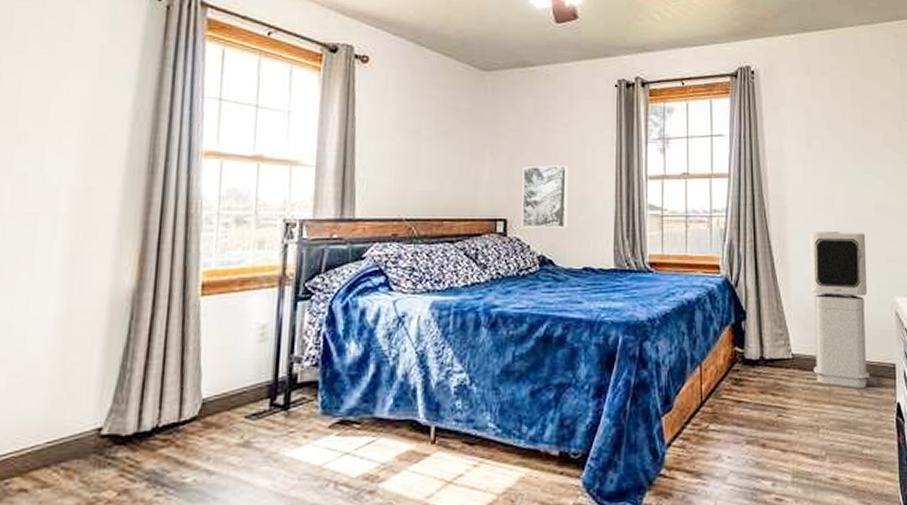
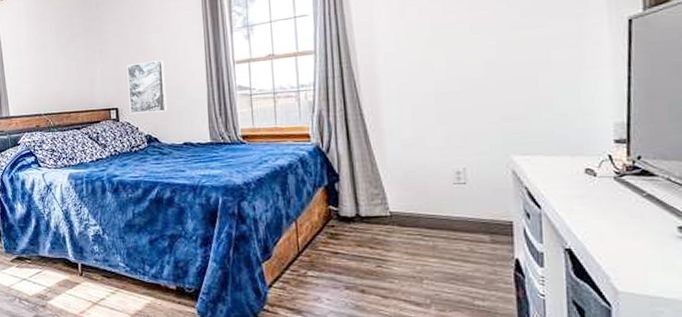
air purifier: present [810,232,869,389] -> none [406,93,480,244]

